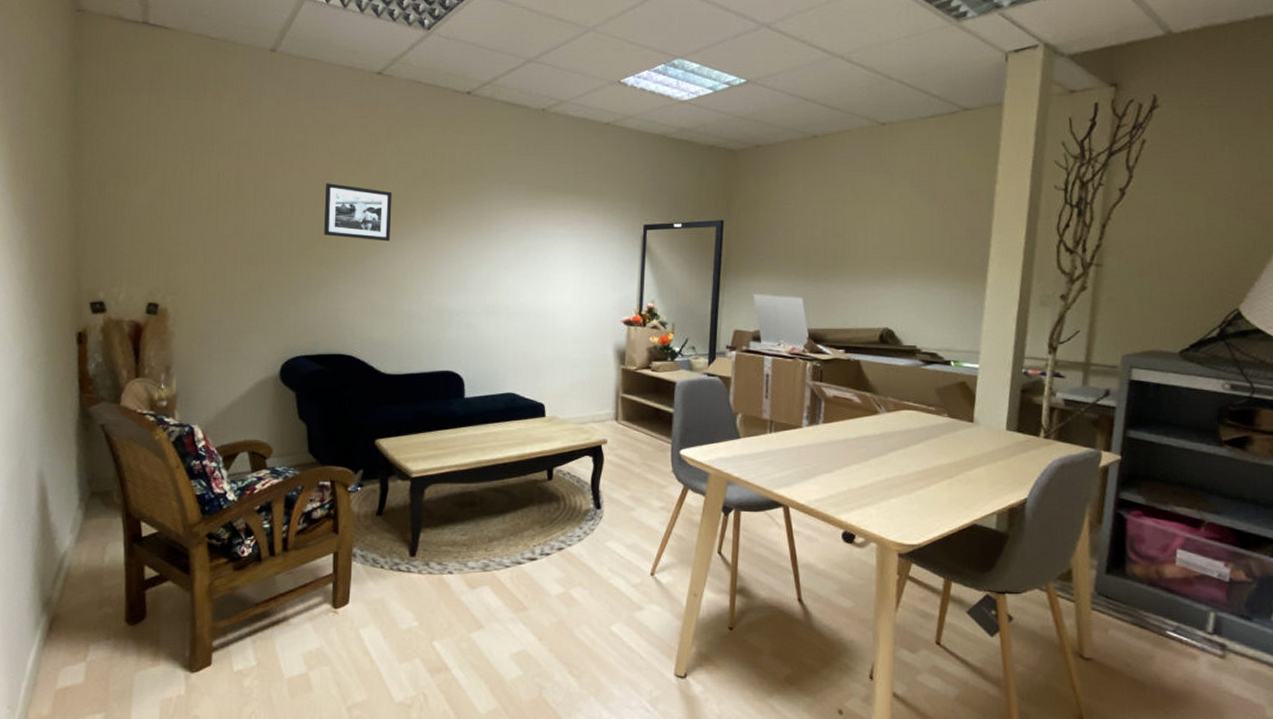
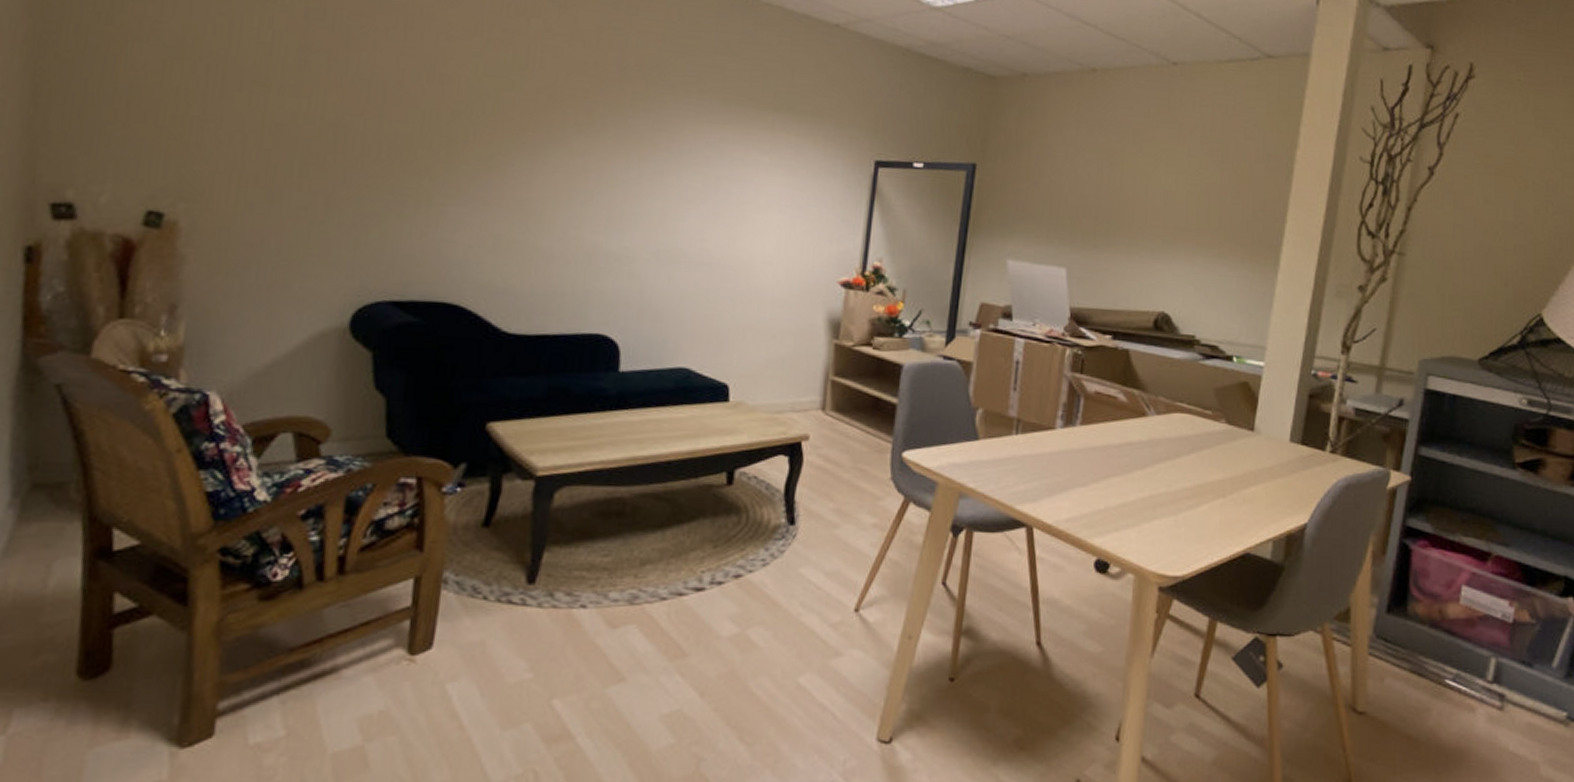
picture frame: present [324,183,392,242] -> none [430,64,535,153]

